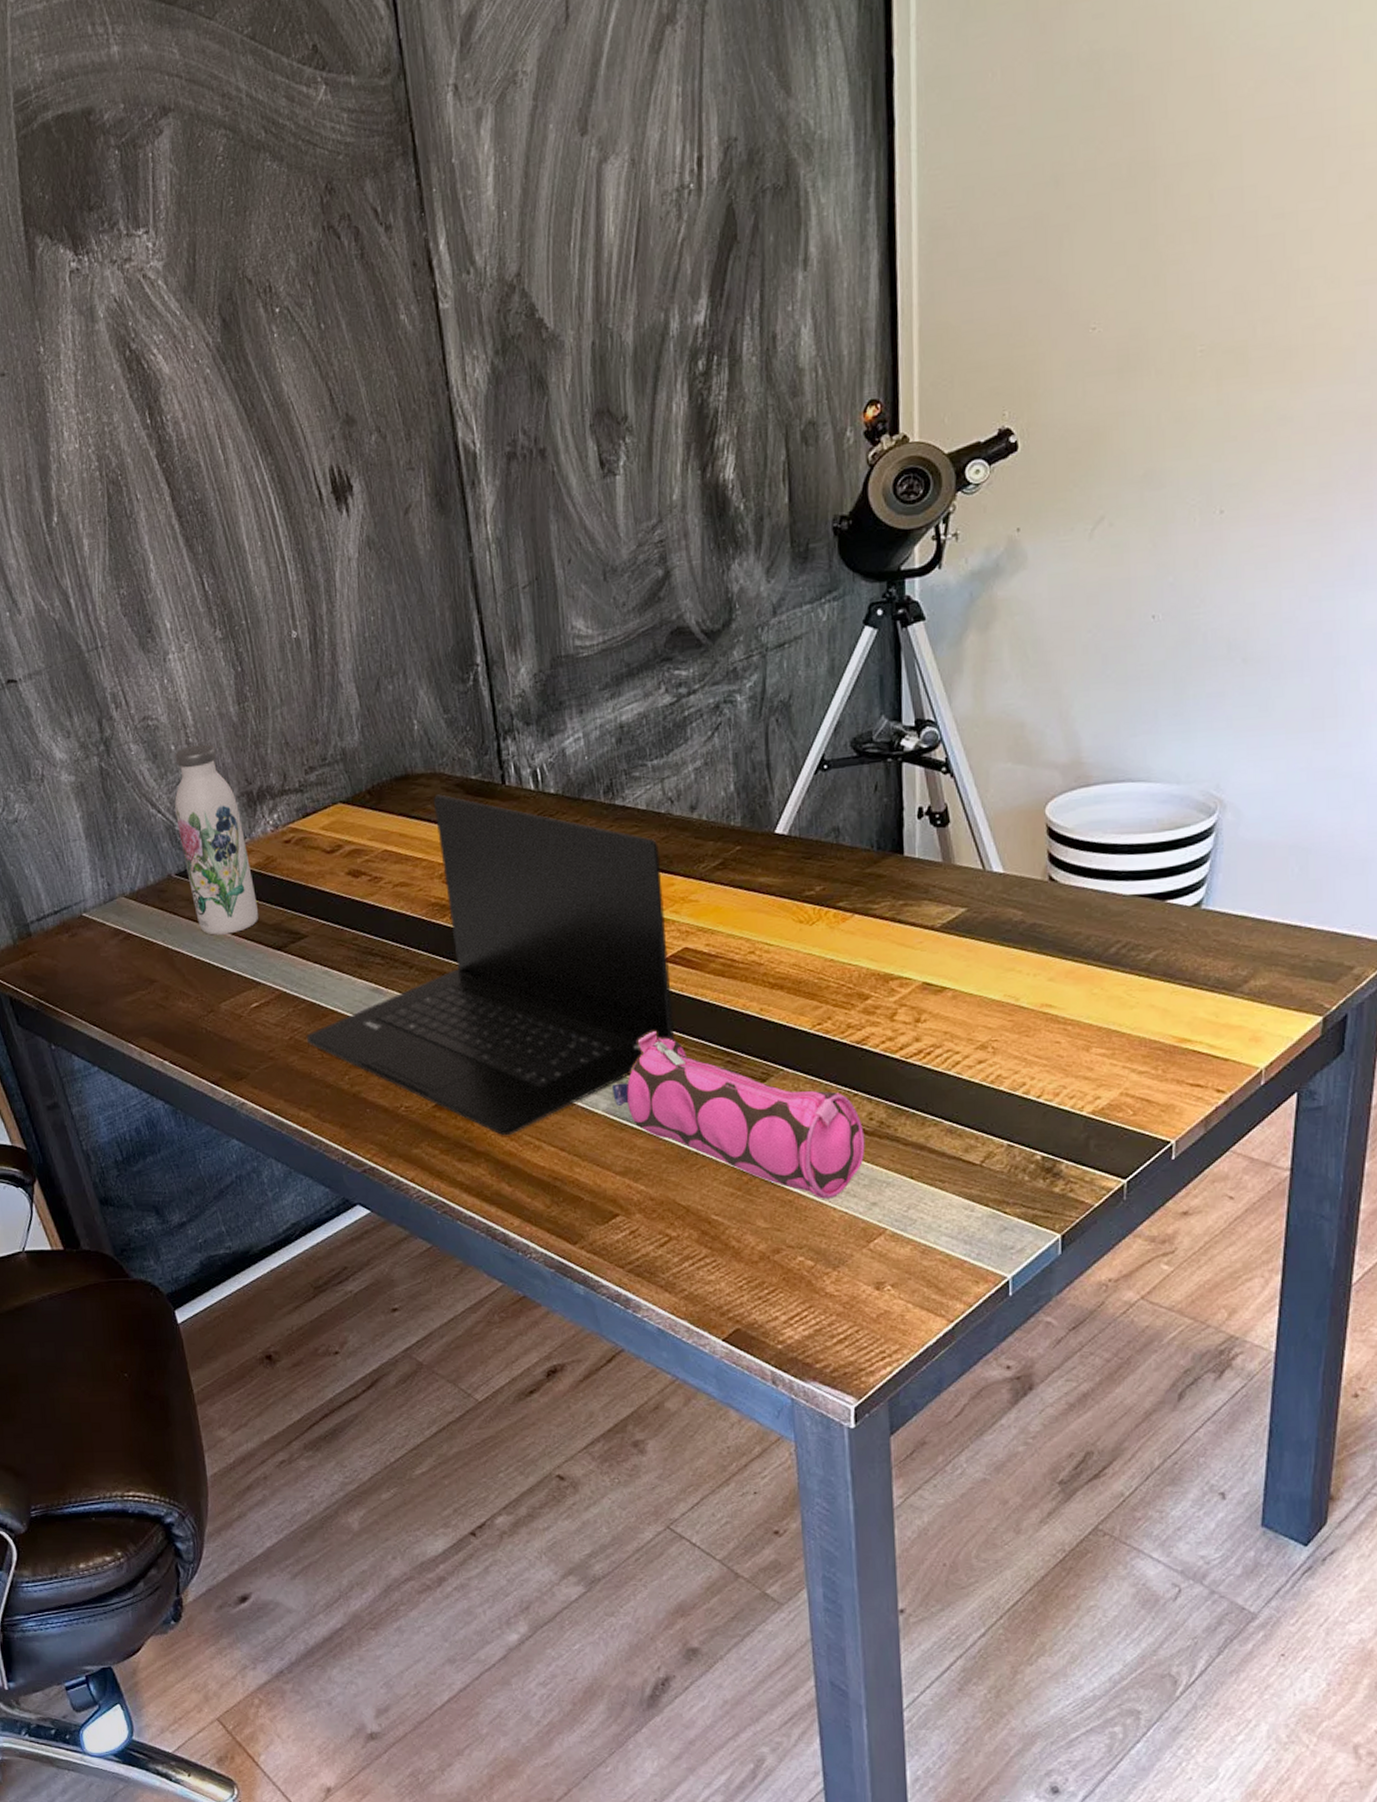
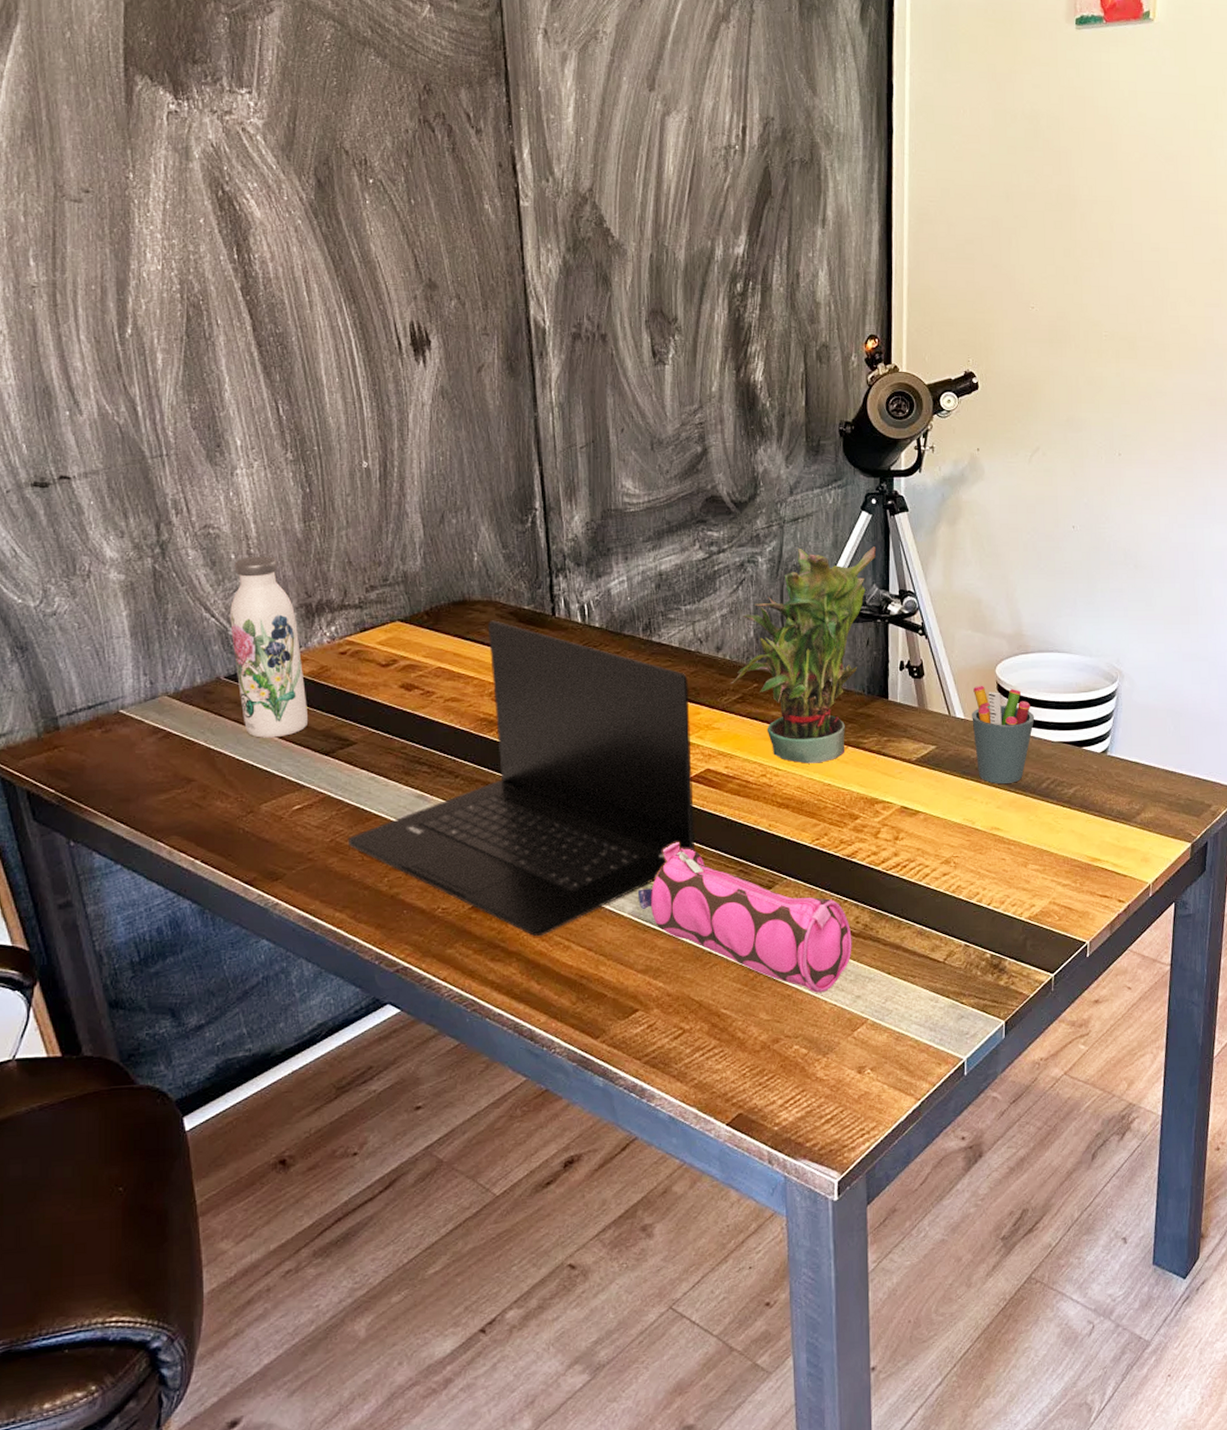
potted plant: none [709,668,885,937] -> present [731,546,877,764]
pen holder: none [1013,830,1100,951] -> present [972,685,1035,784]

